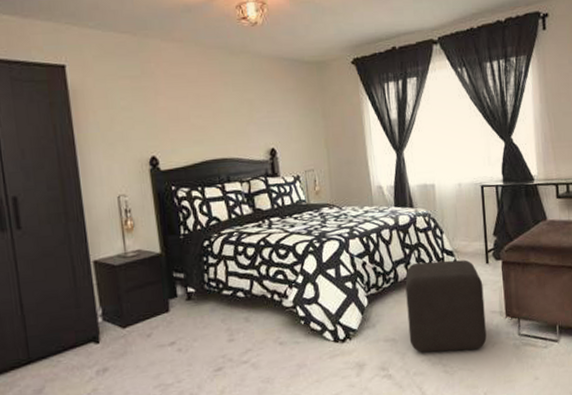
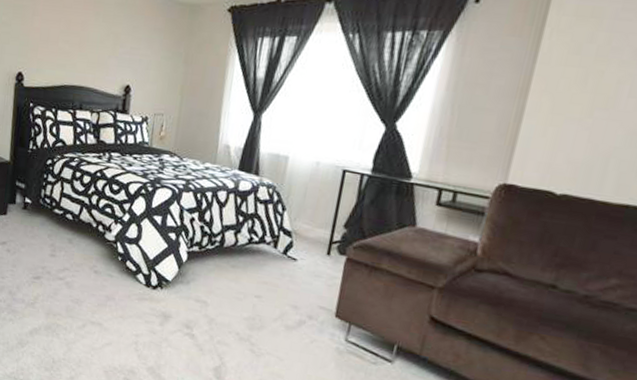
cube: present [405,260,487,353] -> none [221,232,318,341]

